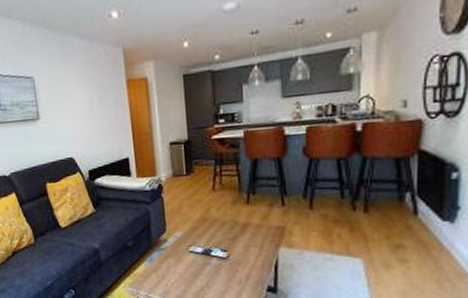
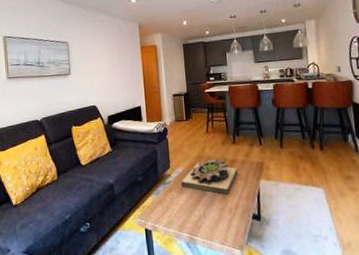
succulent planter: none [180,222,251,263] -> present [181,159,238,195]

